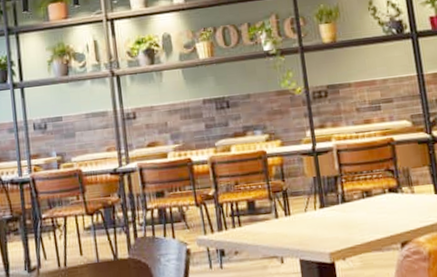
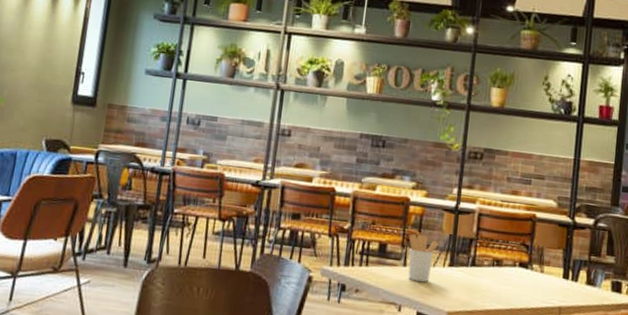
utensil holder: none [273,183,305,231] -> present [408,233,438,283]

